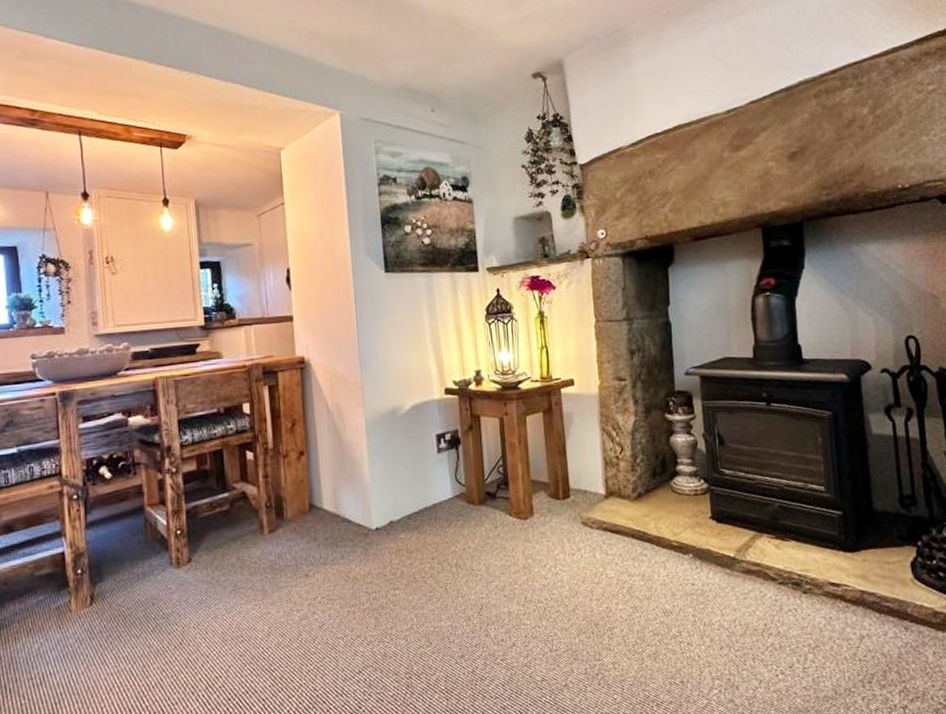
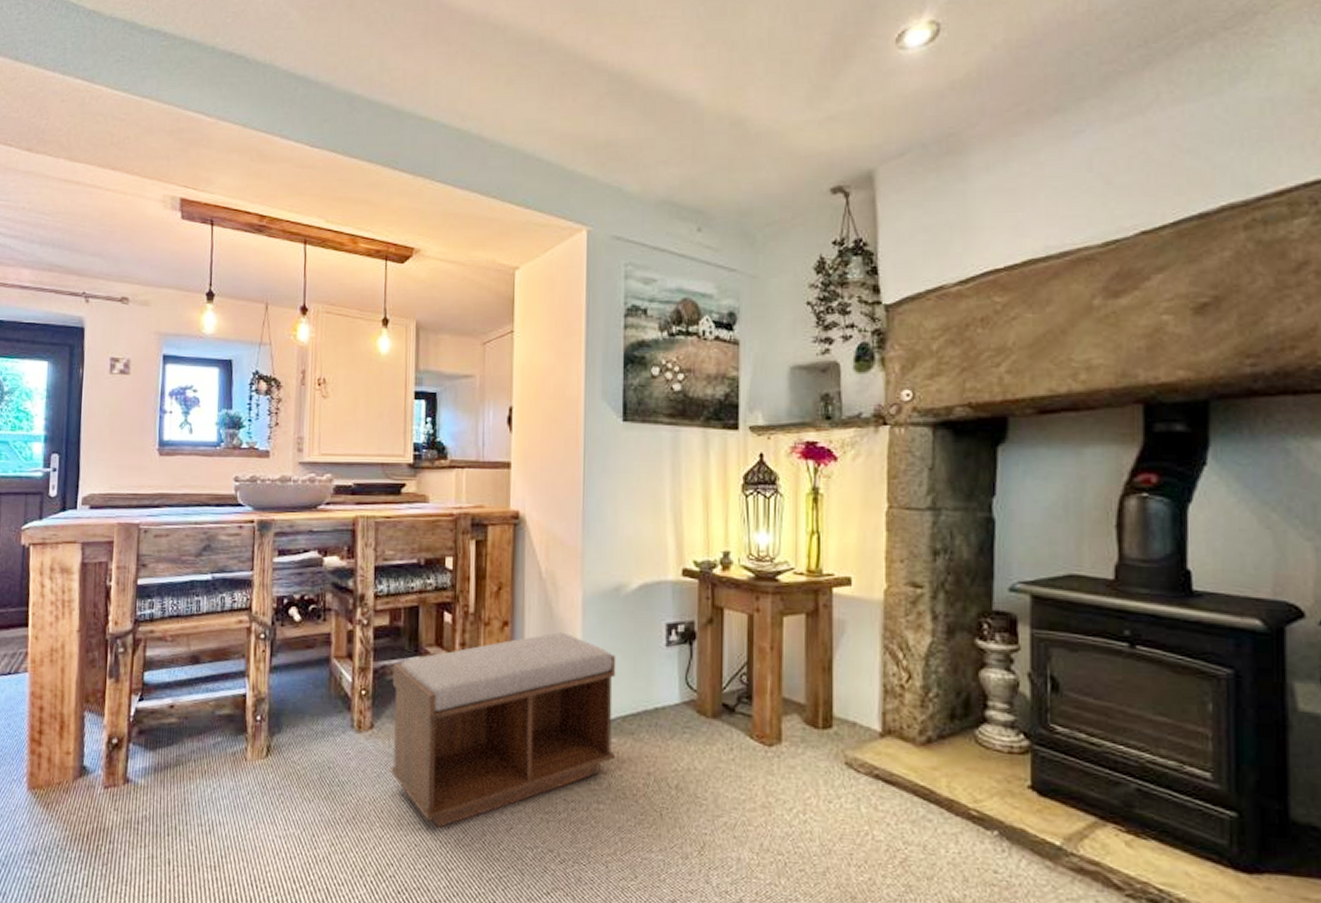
bench: none [204,453,404,637] -> present [390,632,616,828]

